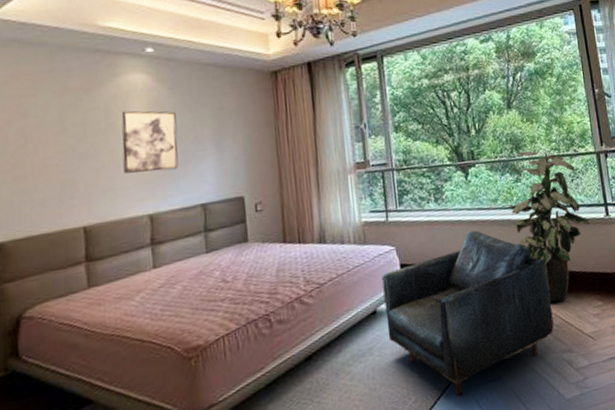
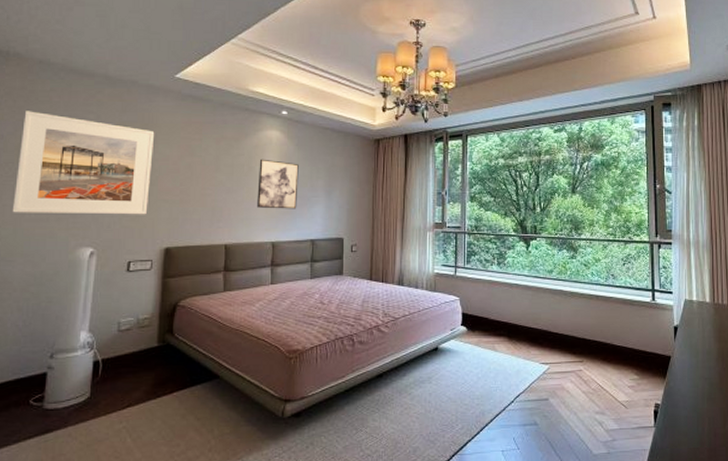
armchair: present [382,230,554,396] -> none [445,295,590,431]
indoor plant: present [509,150,590,303] -> none [562,232,636,368]

